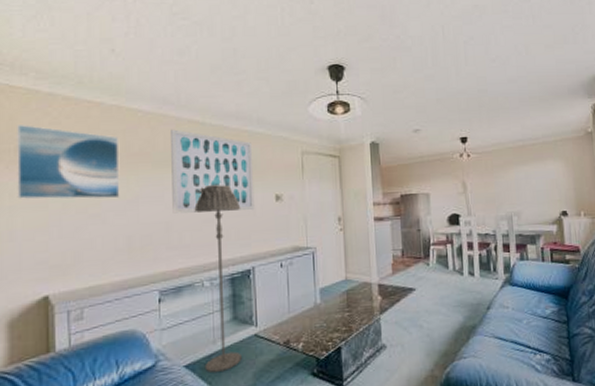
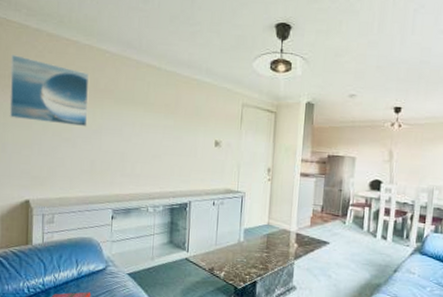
wall art: present [171,129,255,214] -> none [128,71,200,151]
floor lamp: present [194,185,242,373] -> none [143,125,185,284]

